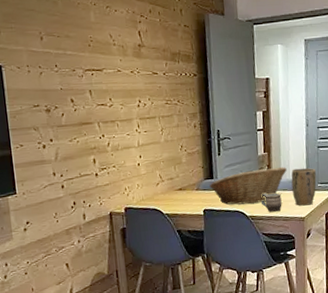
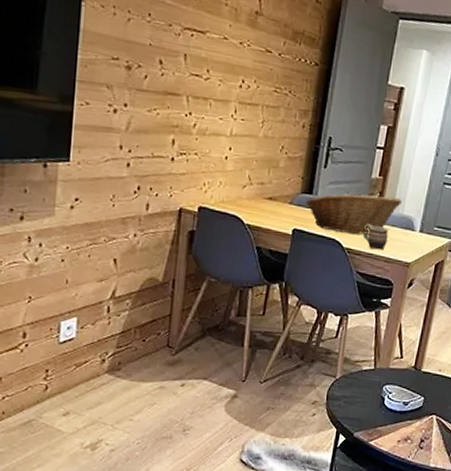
plant pot: present [291,168,317,206] -> none [401,203,435,250]

